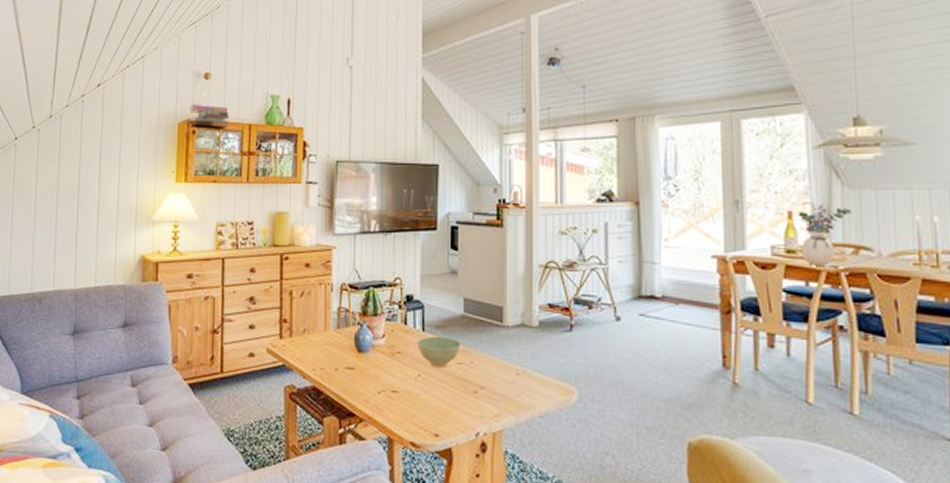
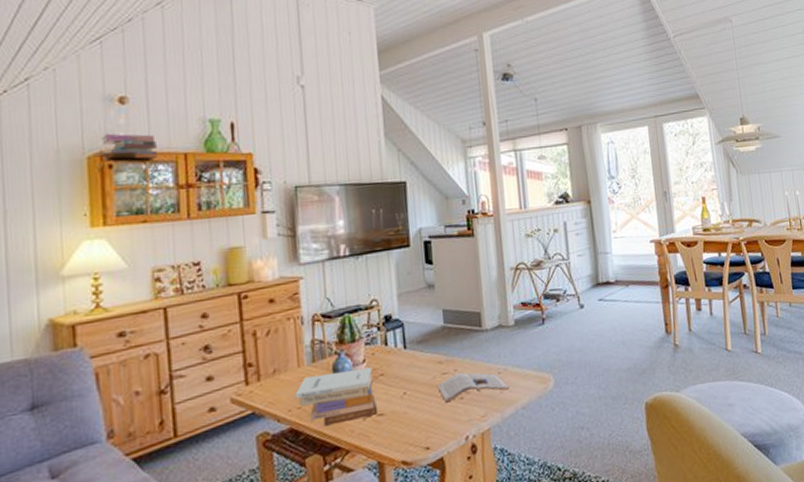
books: none [320,341,391,392] -> present [295,366,377,426]
bowl: present [416,336,462,369] -> none [399,350,445,383]
magazine: none [451,365,526,394] -> present [437,372,509,403]
bouquet: present [798,199,852,266] -> none [709,184,745,239]

